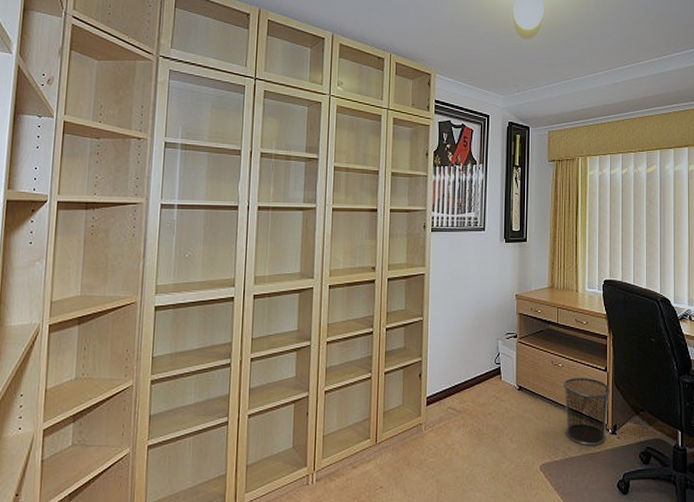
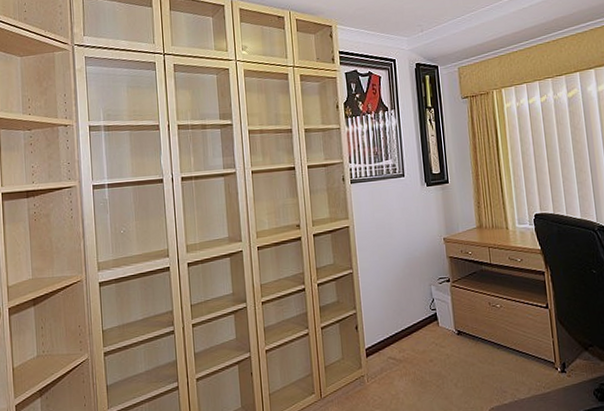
waste bin: present [563,377,611,446] -> none [503,316,555,387]

